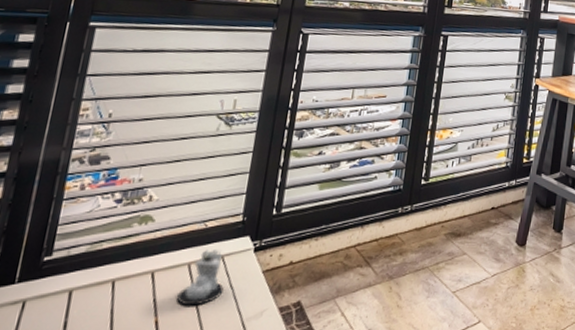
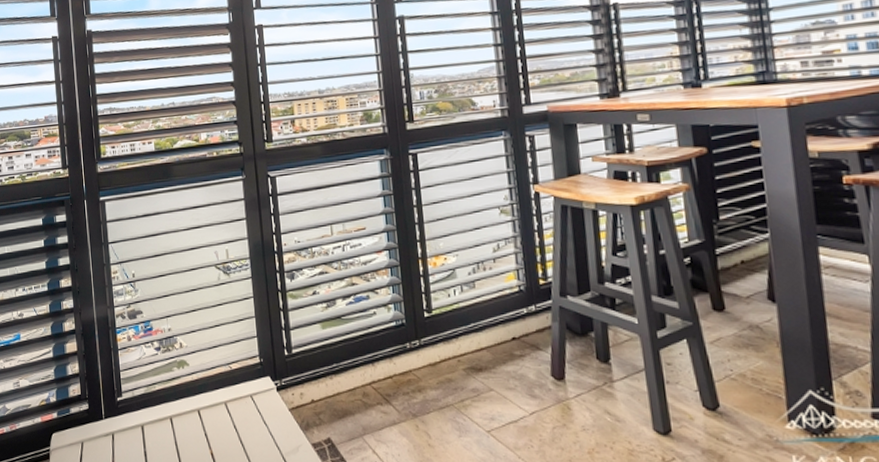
candle: present [176,250,224,306] -> none [222,390,260,440]

